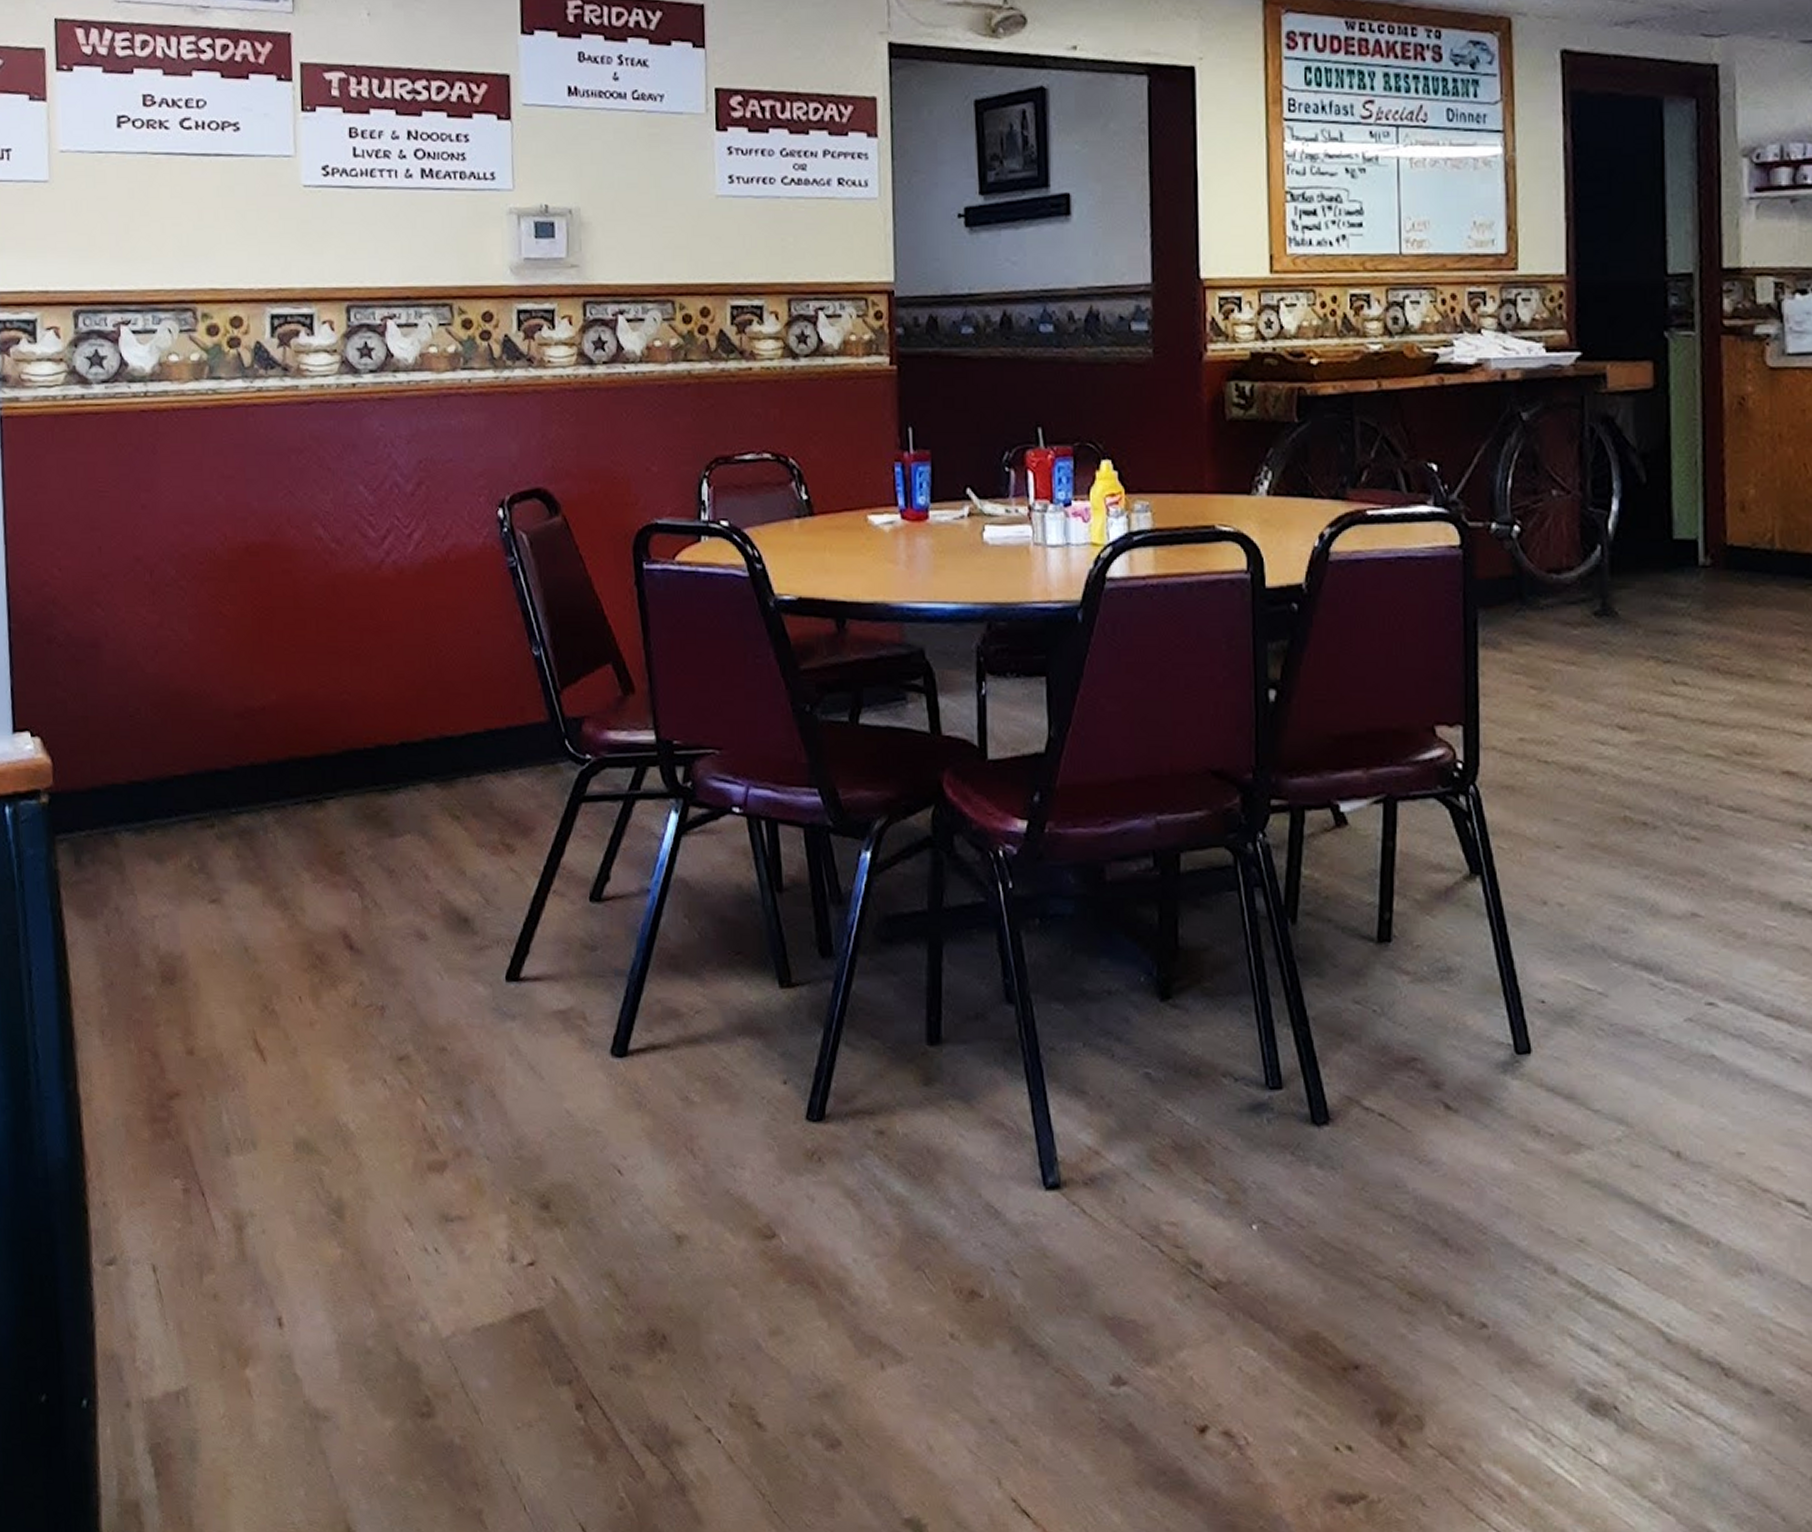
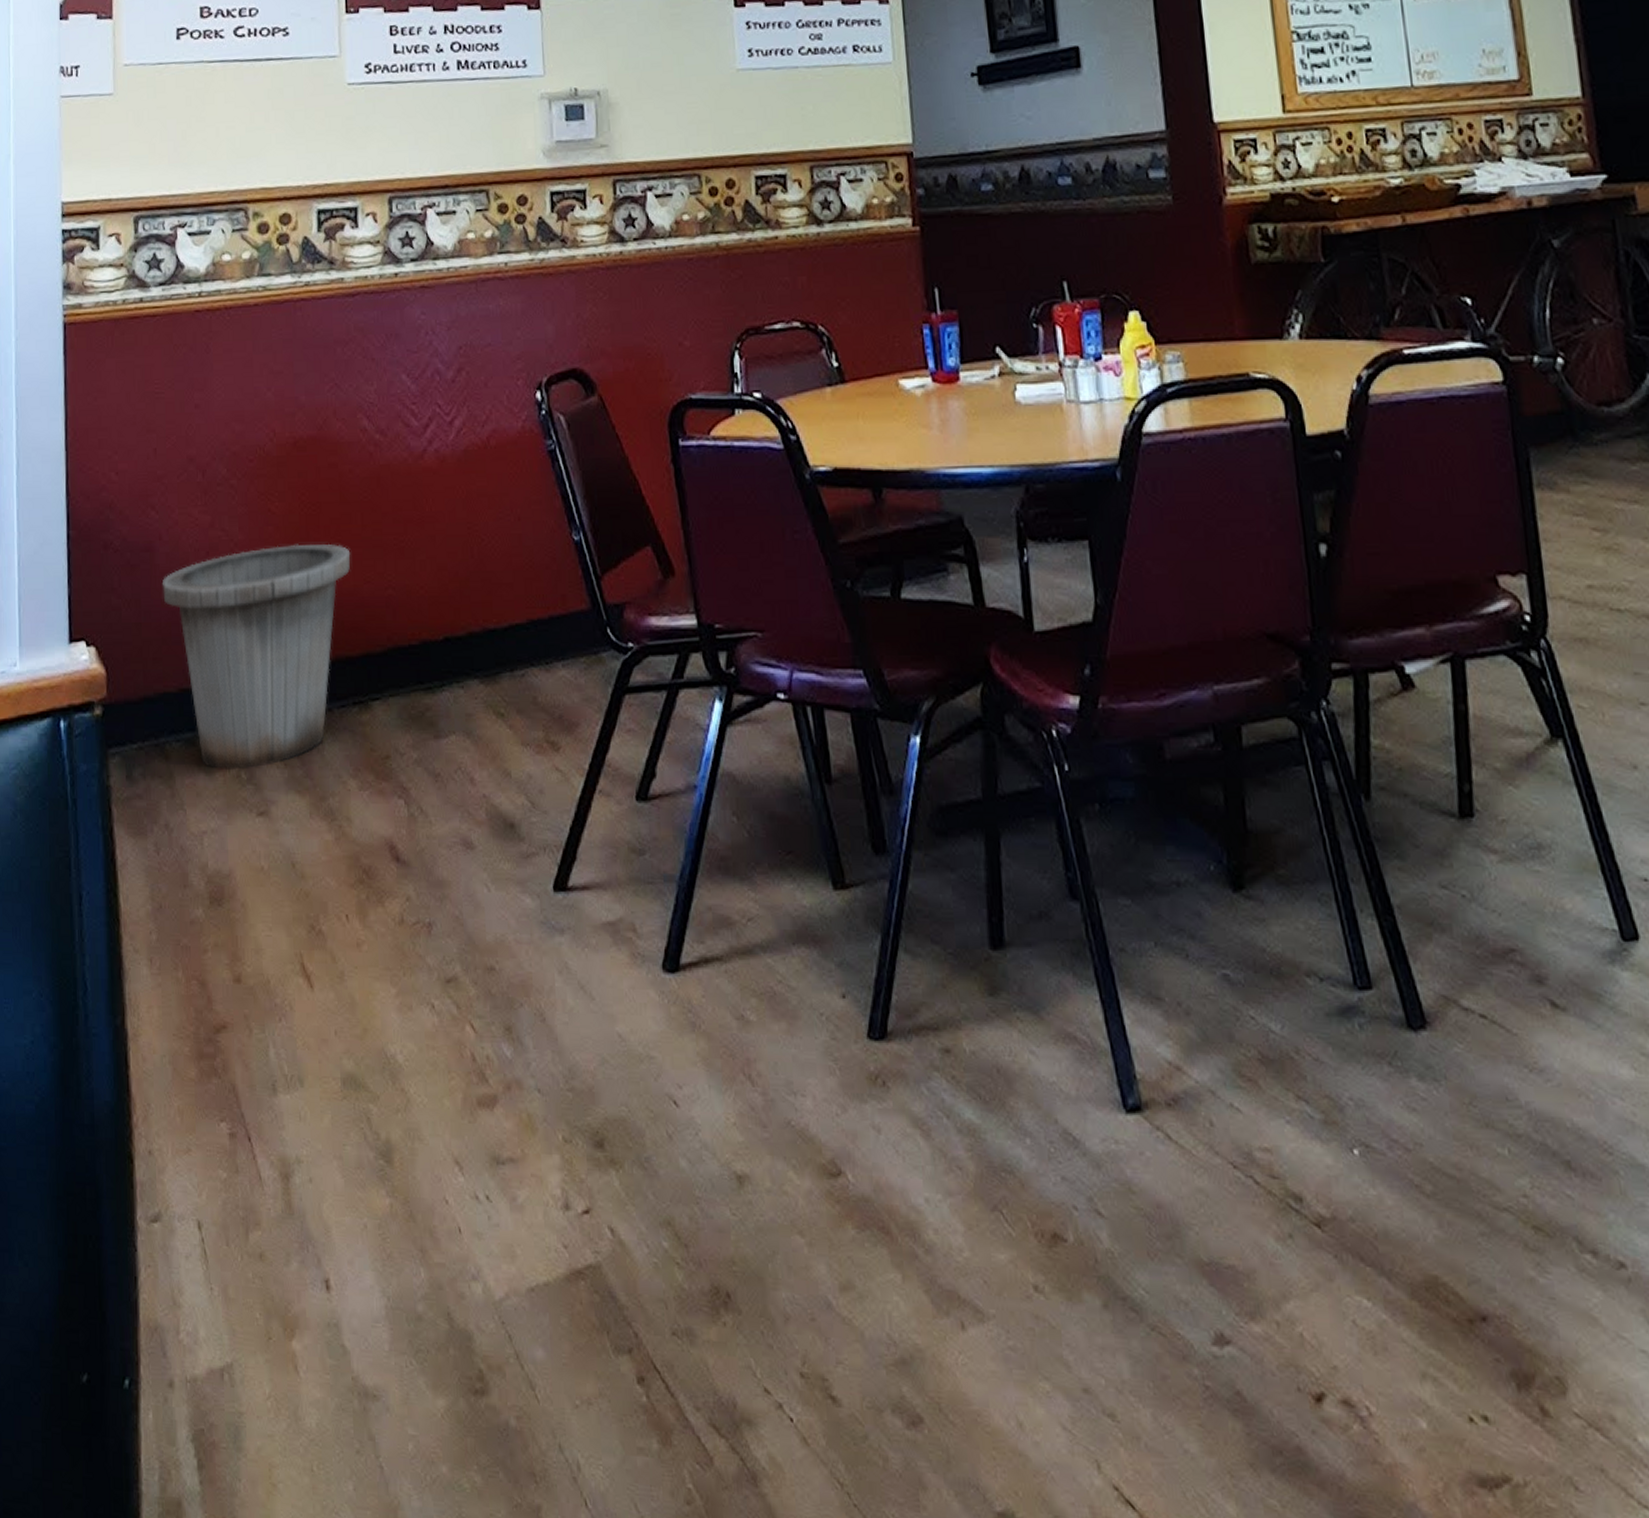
trash can: none [110,646,305,859] -> present [163,544,351,770]

